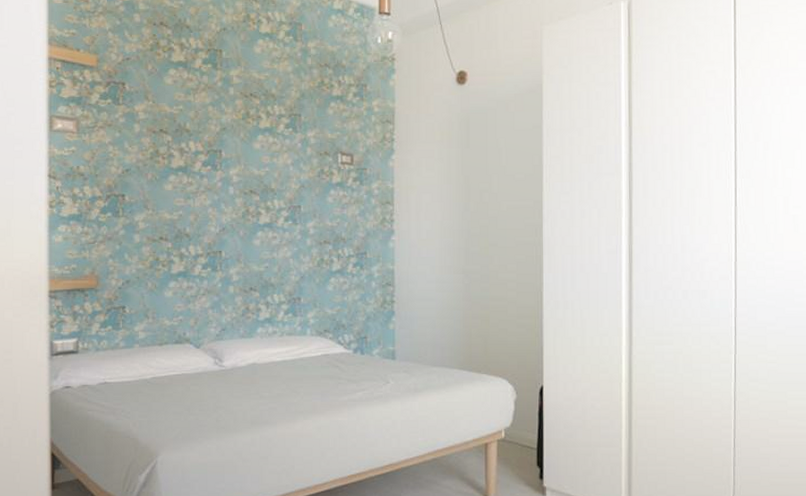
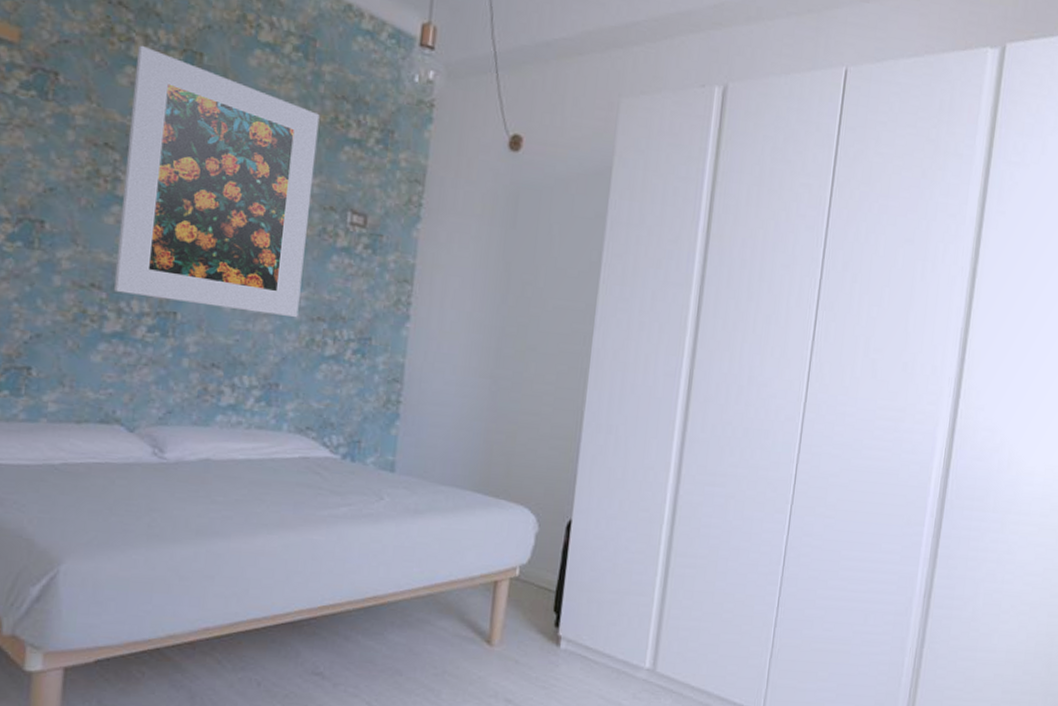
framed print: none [176,52,310,243] -> present [113,45,320,317]

